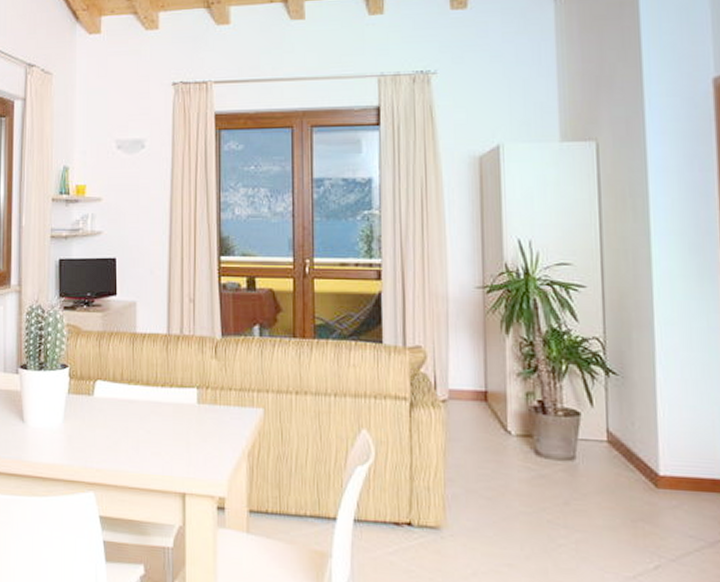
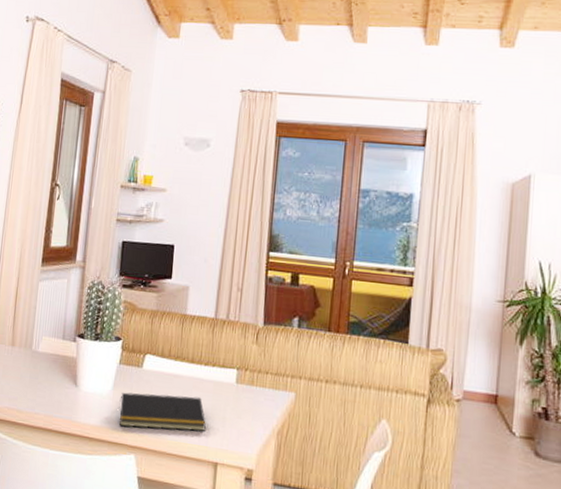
notepad: none [72,422,169,463] -> present [119,392,206,431]

